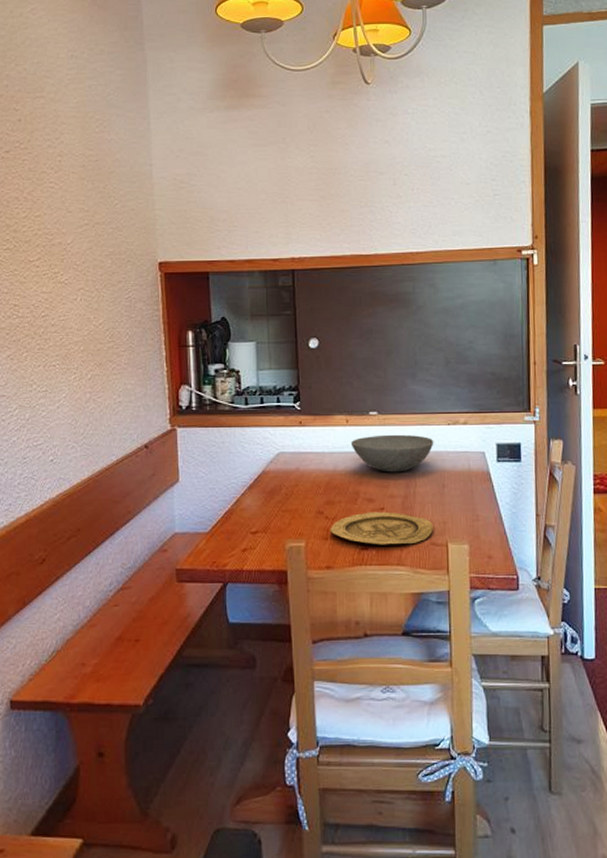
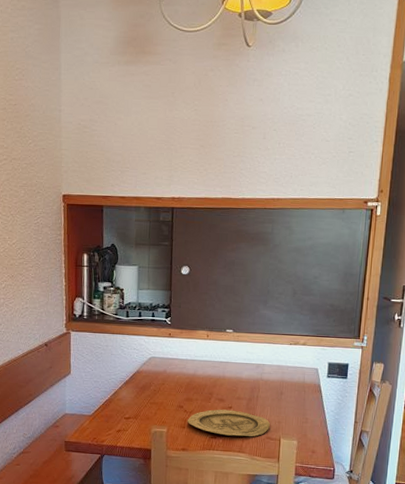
bowl: present [350,434,434,473] -> none [209,349,277,380]

